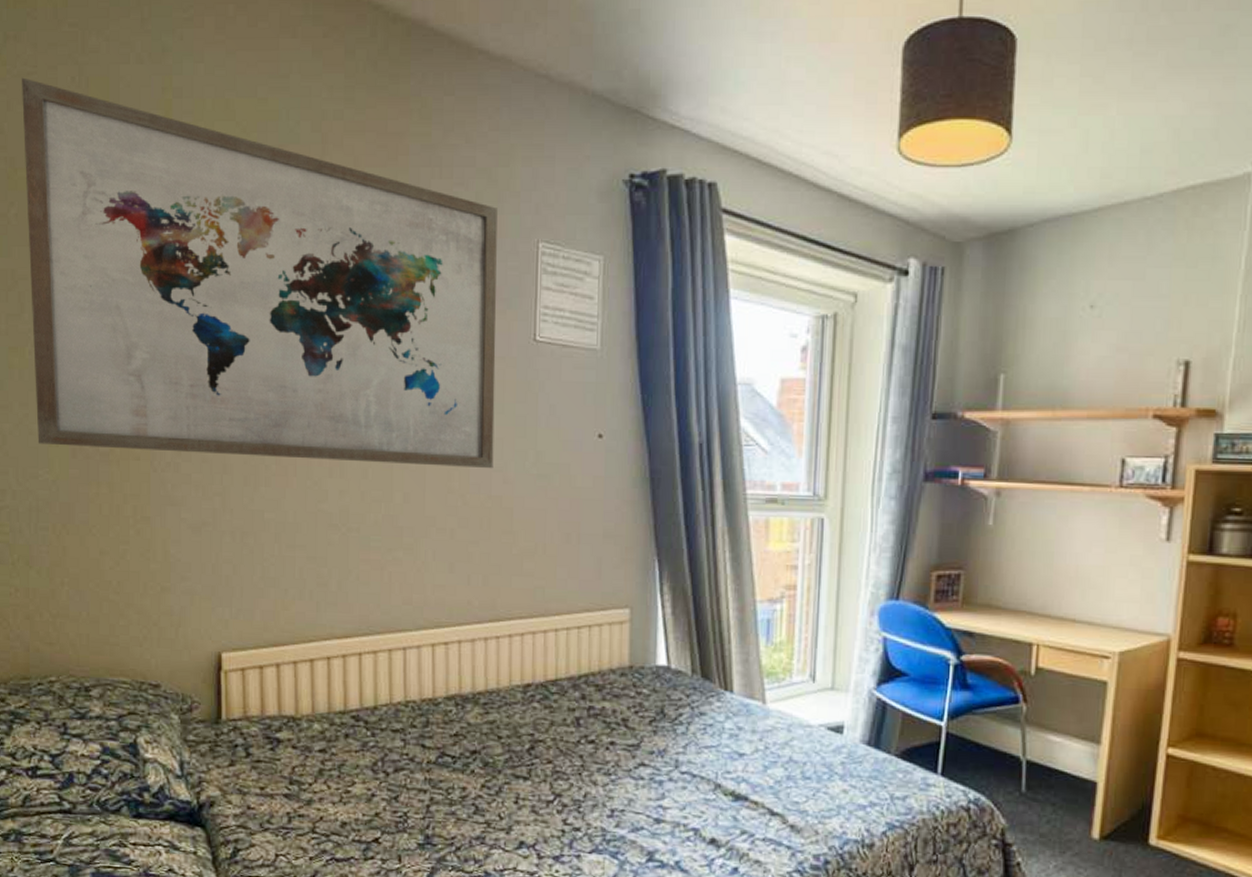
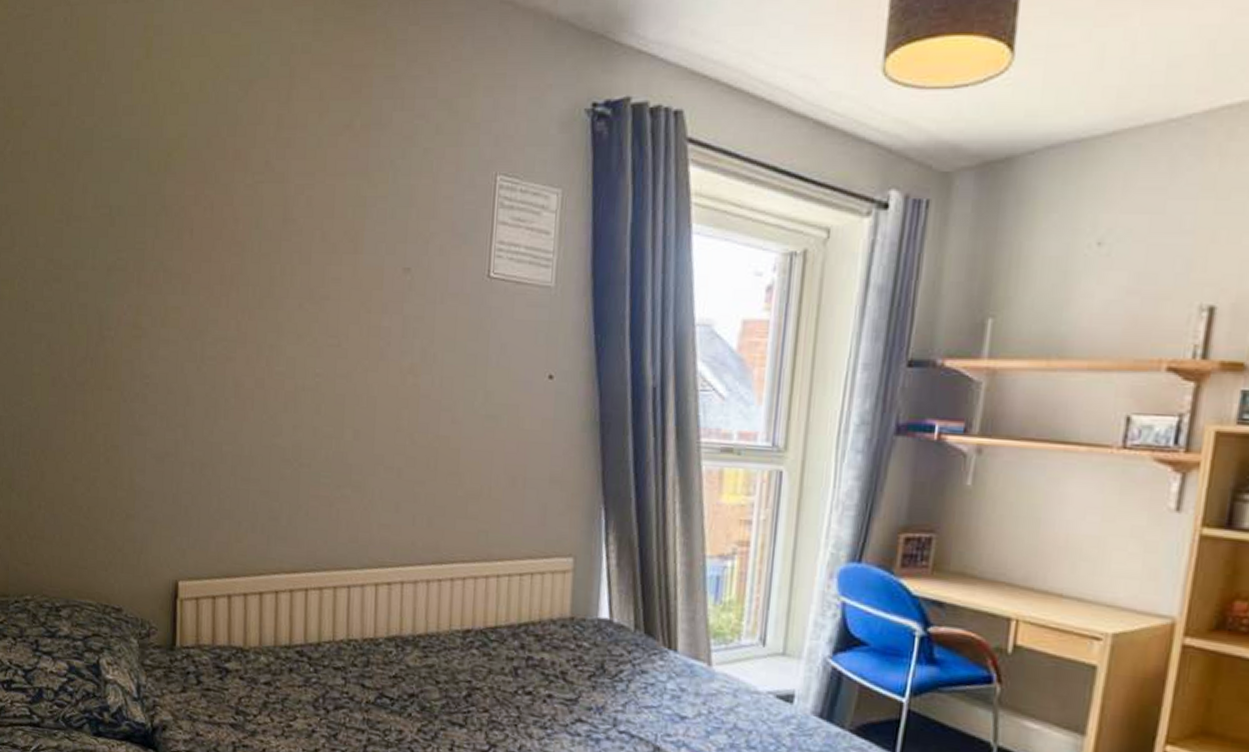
wall art: present [22,77,498,469] -> none [20,19,457,409]

